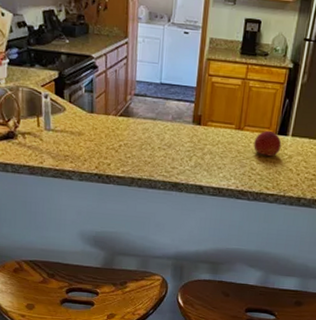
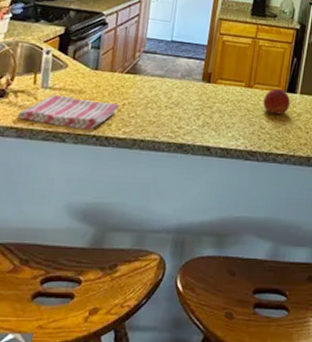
dish towel: none [27,136,116,169] -> present [17,94,119,131]

